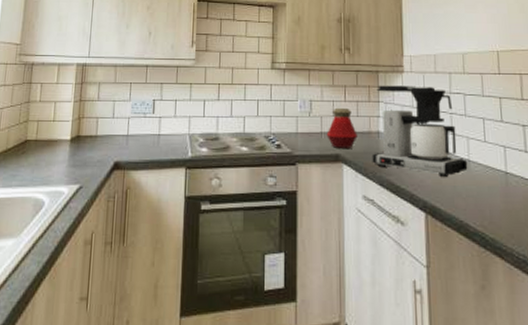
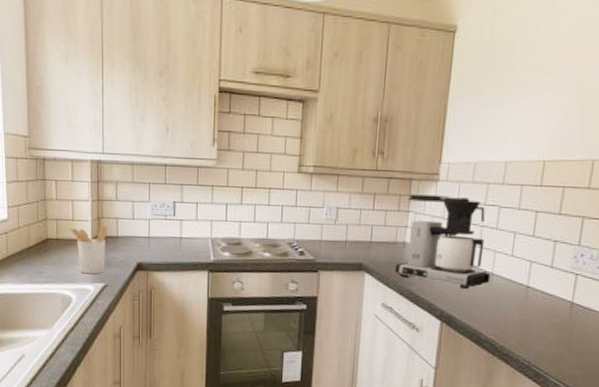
utensil holder: none [49,125,88,176] -> present [69,225,108,275]
bottle: present [326,107,358,148] -> none [351,216,383,258]

